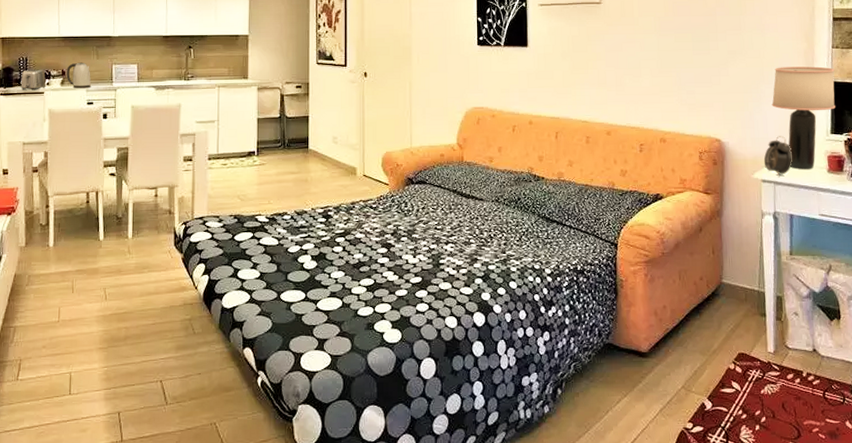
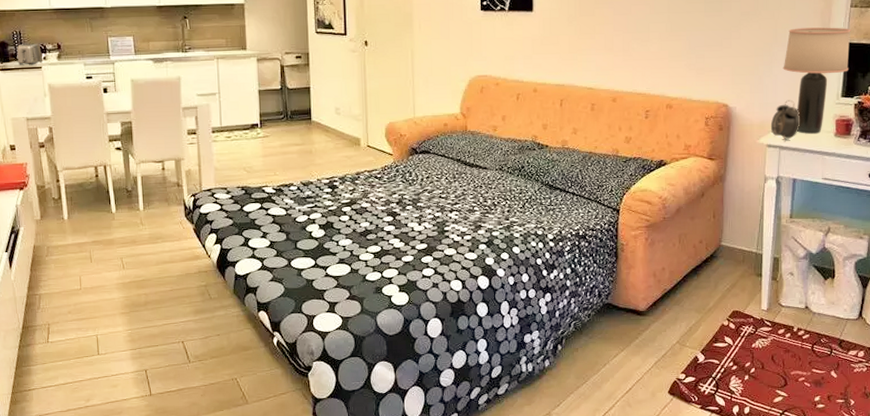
kettle: present [66,62,91,89] -> none [61,35,88,63]

